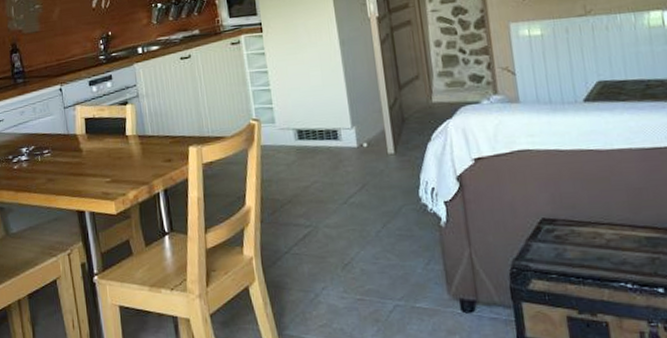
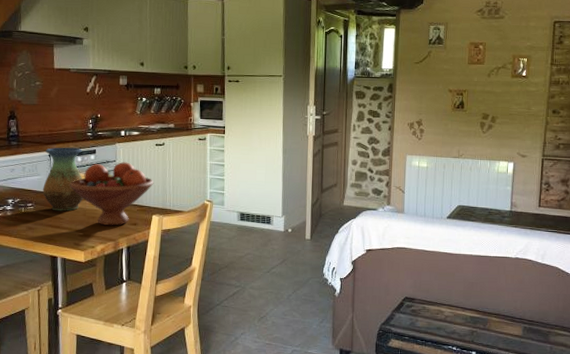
vase: none [55,75,106,155] -> present [43,147,84,211]
fruit bowl: none [87,84,185,167] -> present [69,162,154,226]

